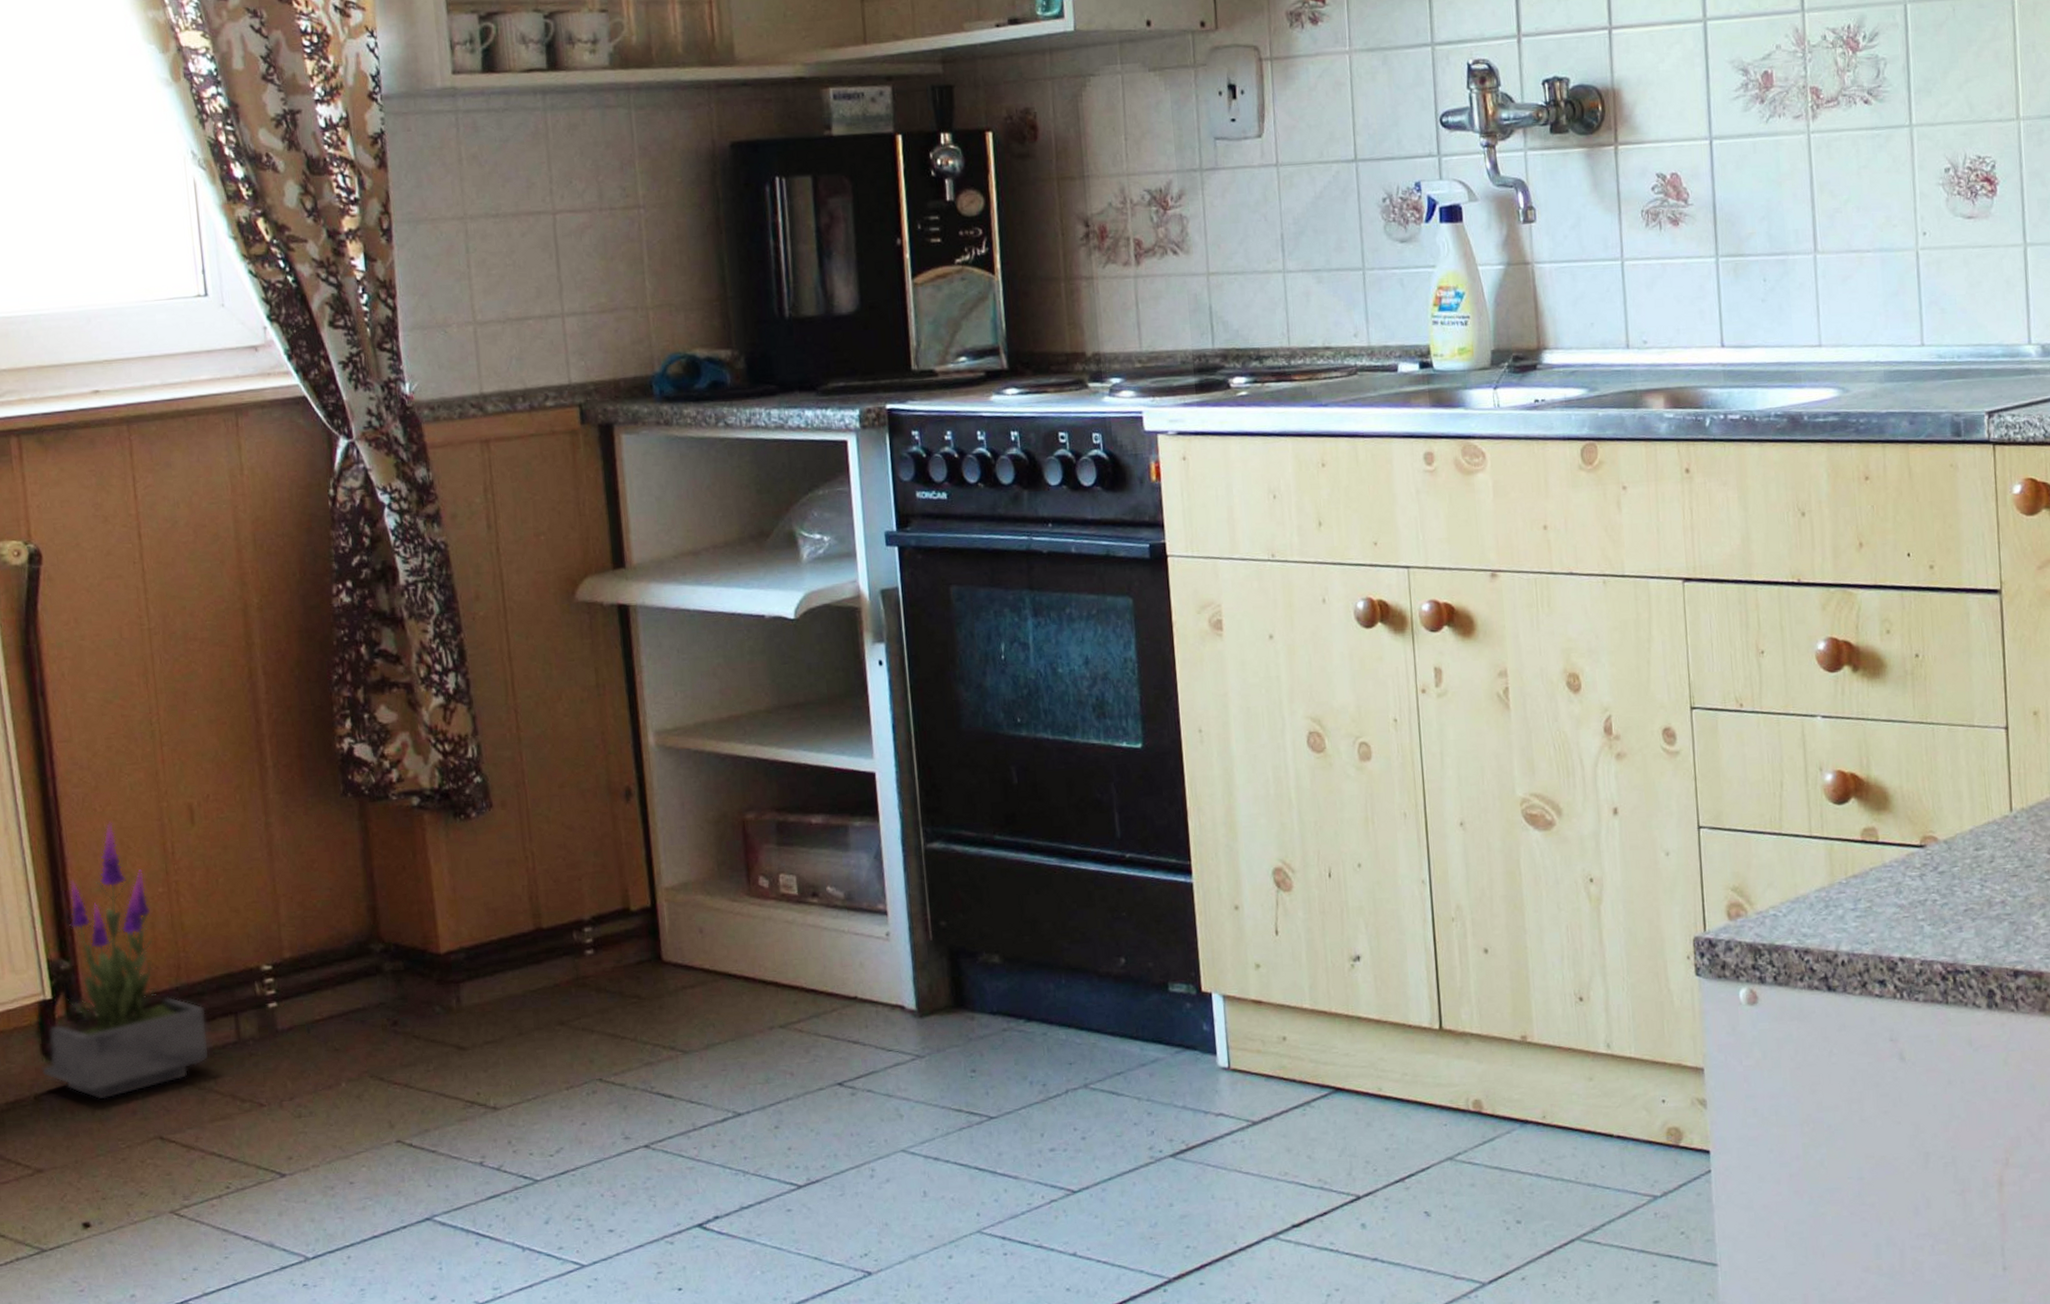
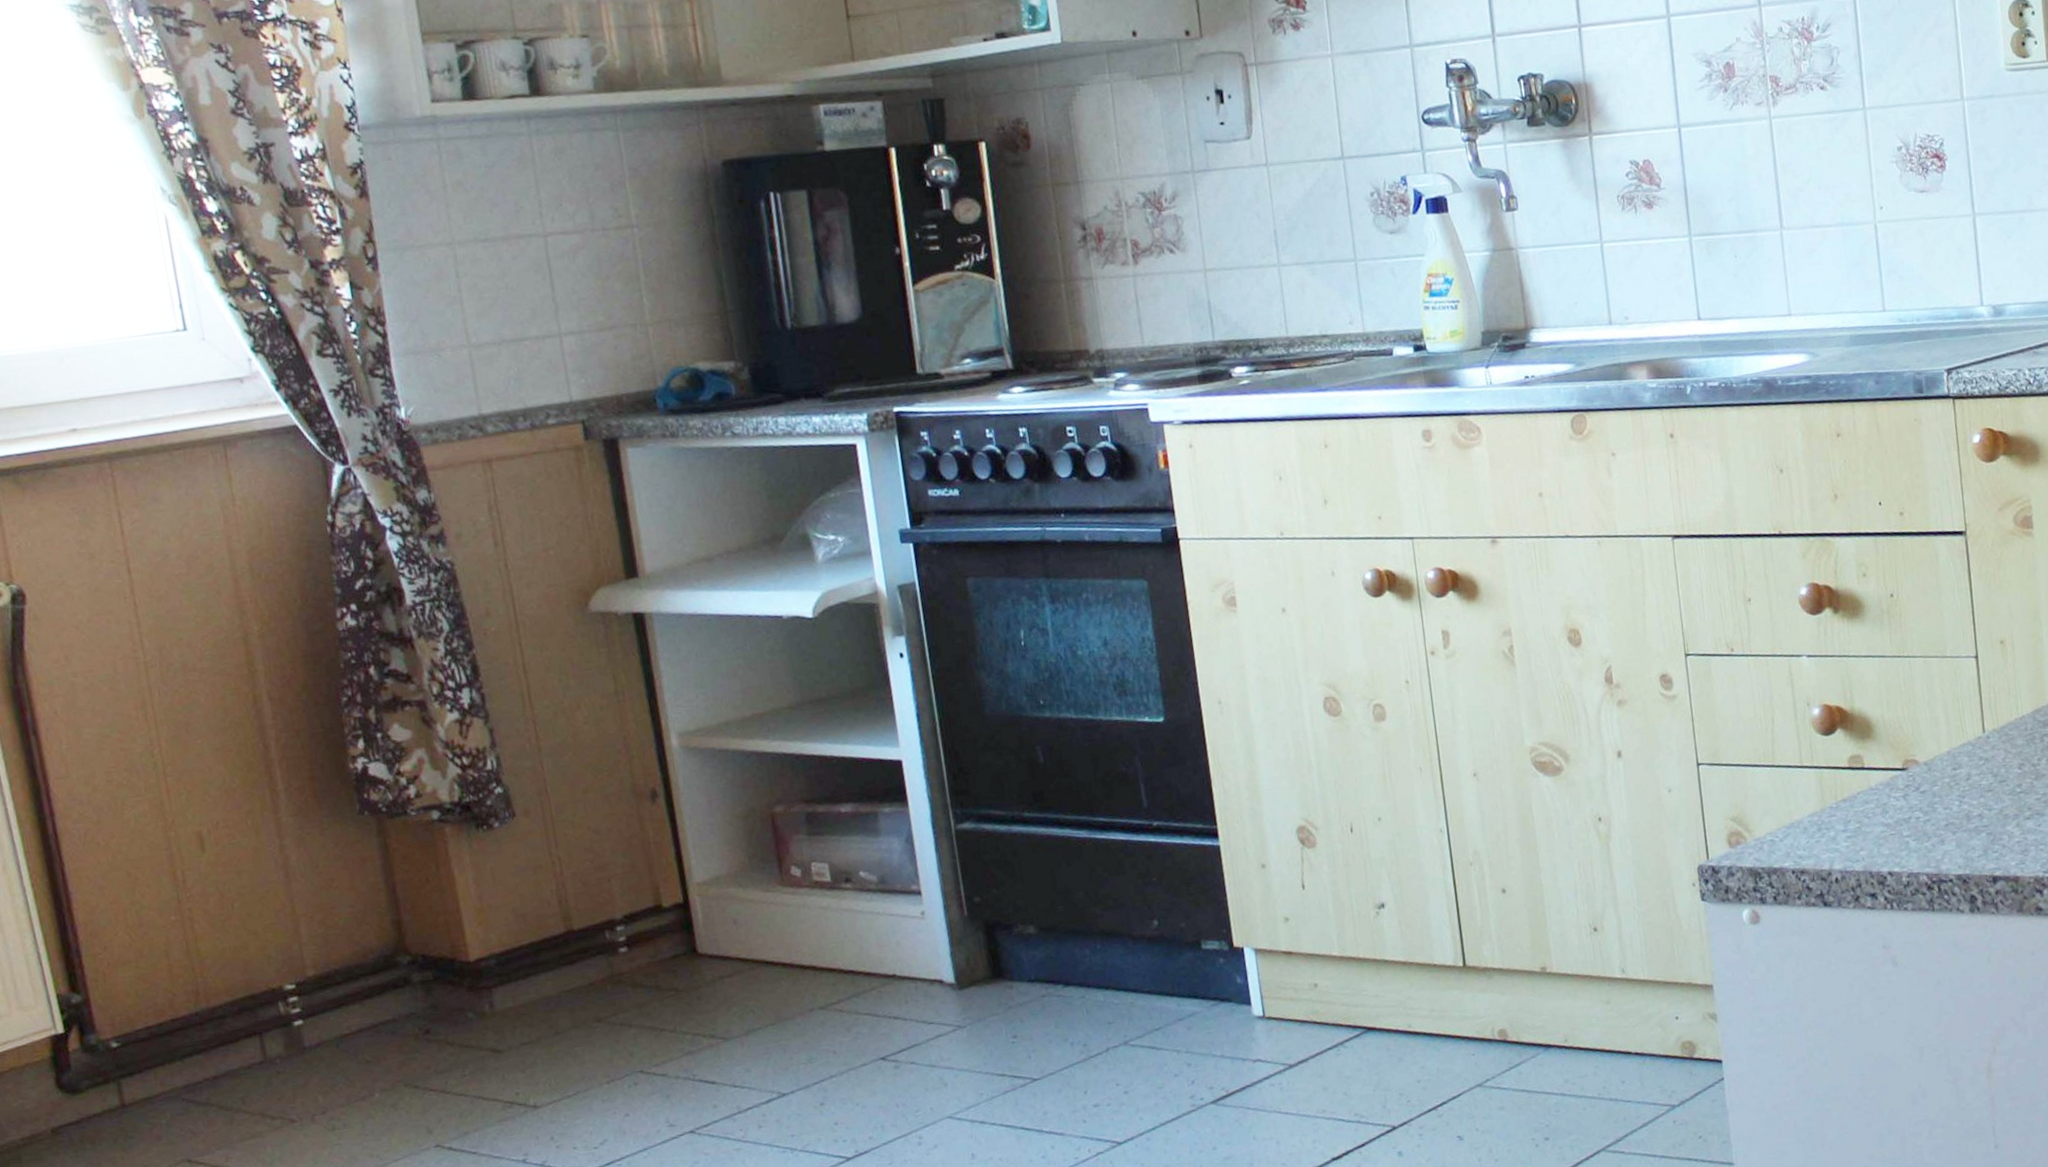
potted plant: present [41,822,210,1100] -> none [57,854,236,1129]

